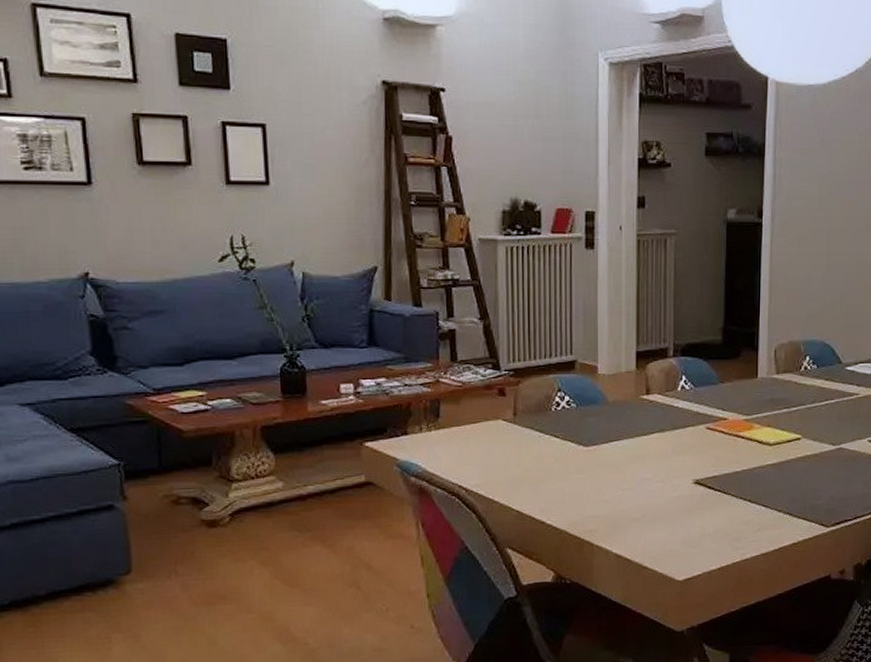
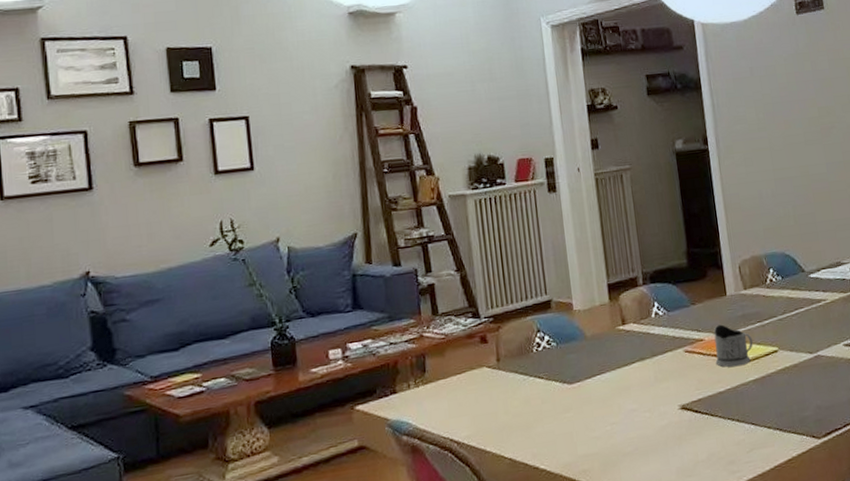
tea glass holder: none [736,406,777,449] -> present [713,324,753,367]

